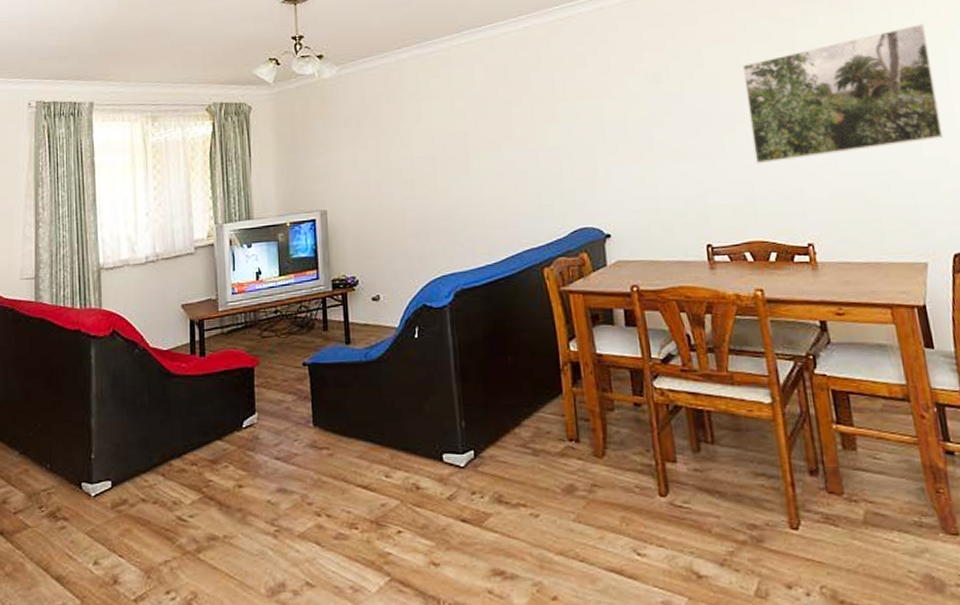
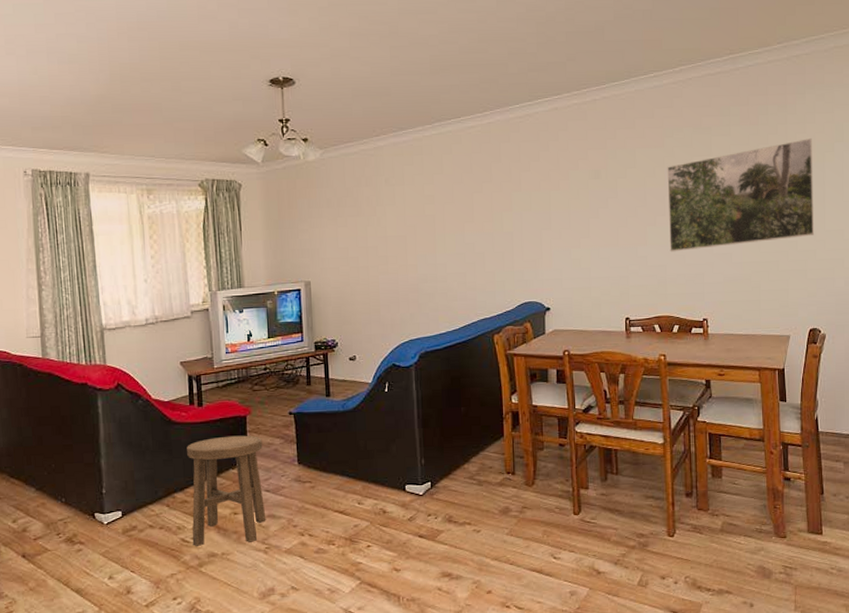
stool: none [186,390,276,528] -> present [187,435,266,547]

